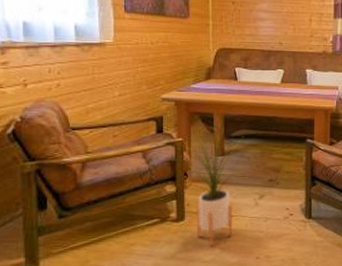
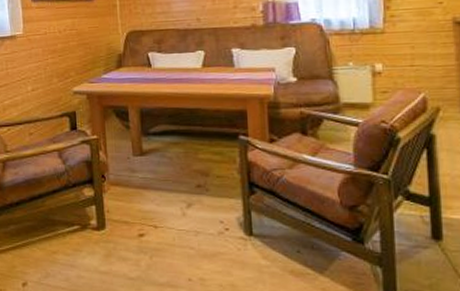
house plant: present [182,127,244,247] -> none [97,123,164,262]

